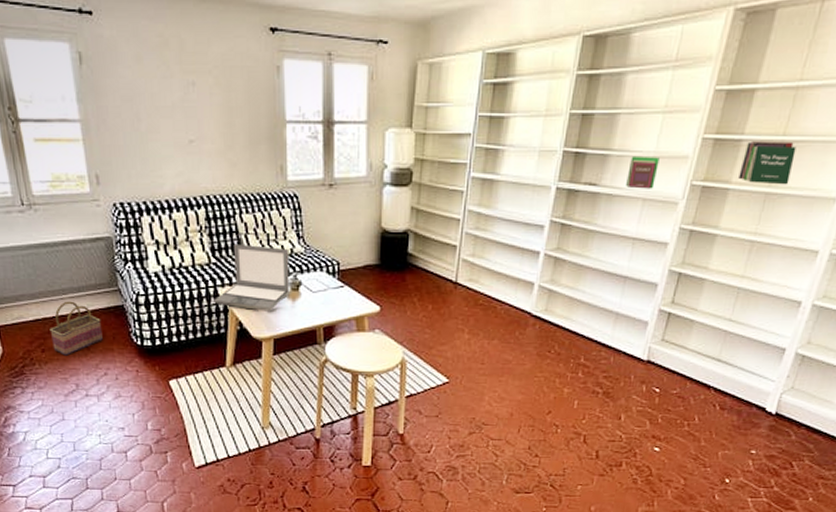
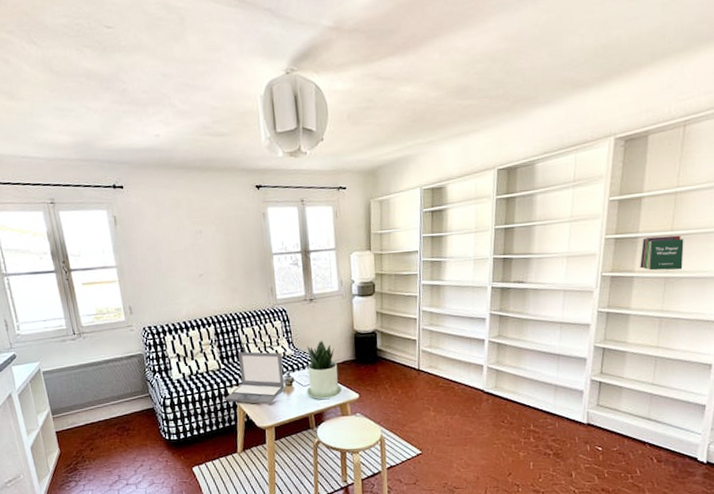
basket: present [50,301,103,356] -> none [96,407,139,452]
planter: none [317,237,360,311] -> present [307,340,342,400]
books: present [626,155,660,189] -> none [548,256,573,283]

